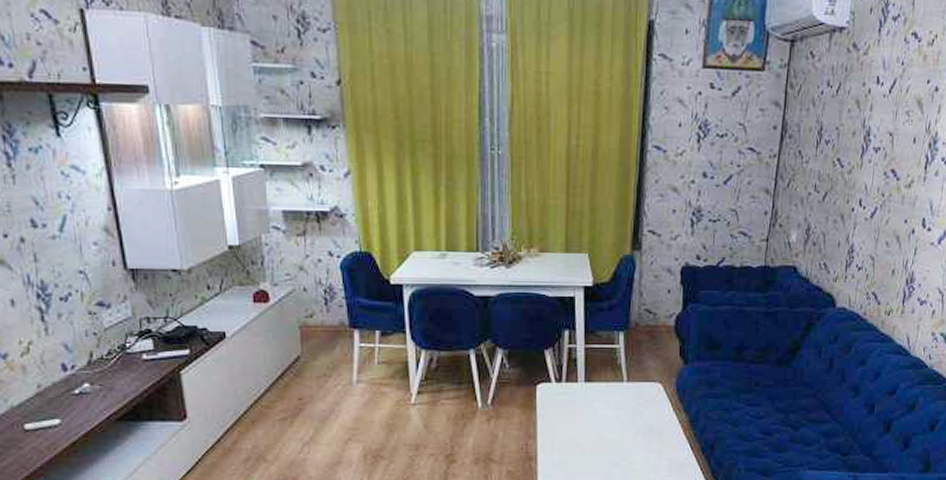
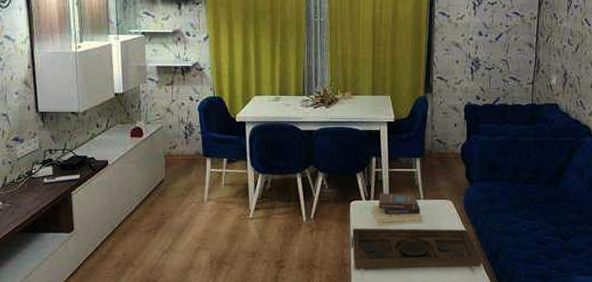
decorative tray: none [539,416,696,464] -> present [352,228,483,269]
books: none [563,373,625,413] -> present [372,193,423,226]

